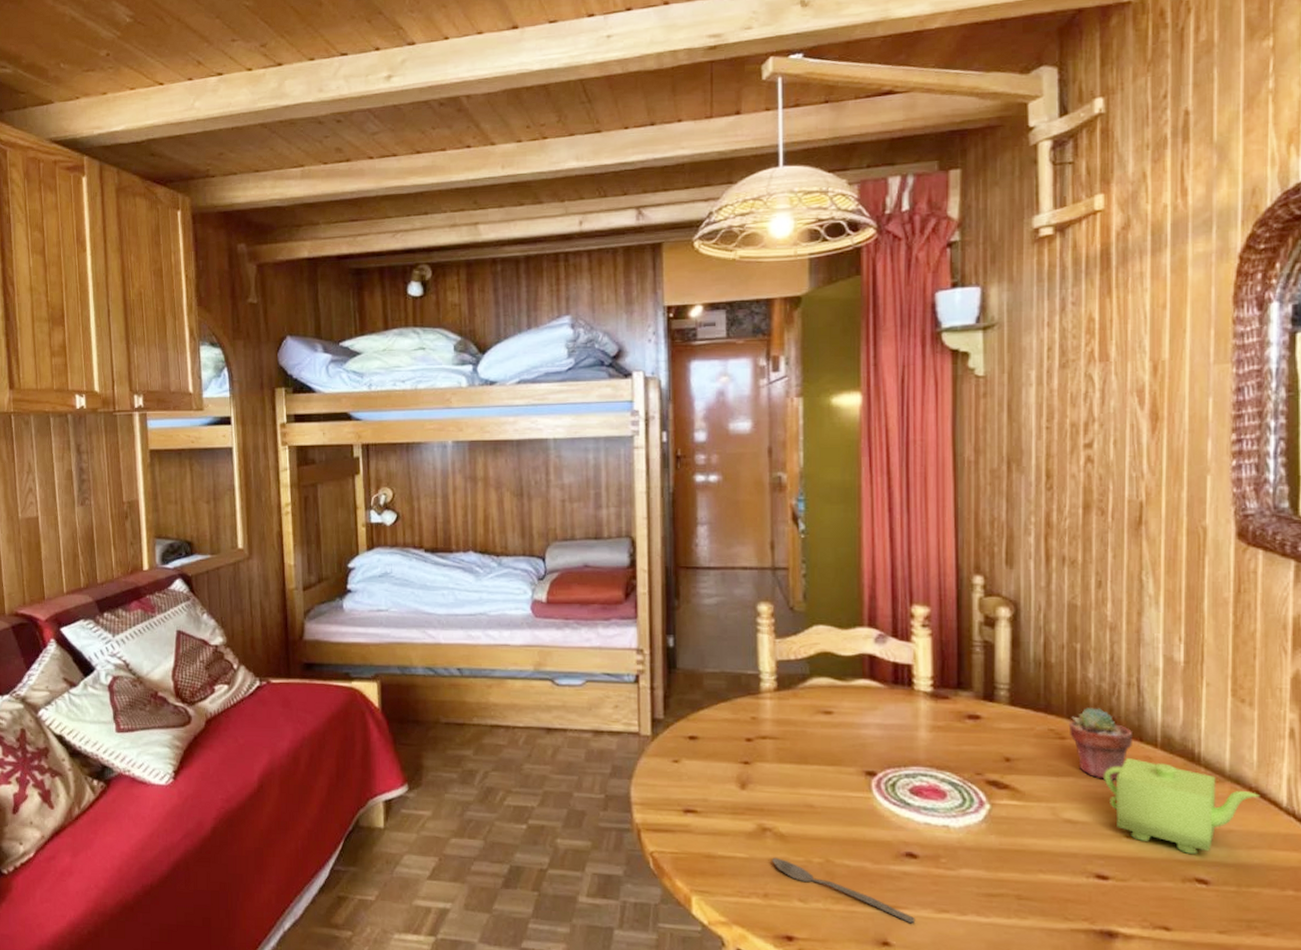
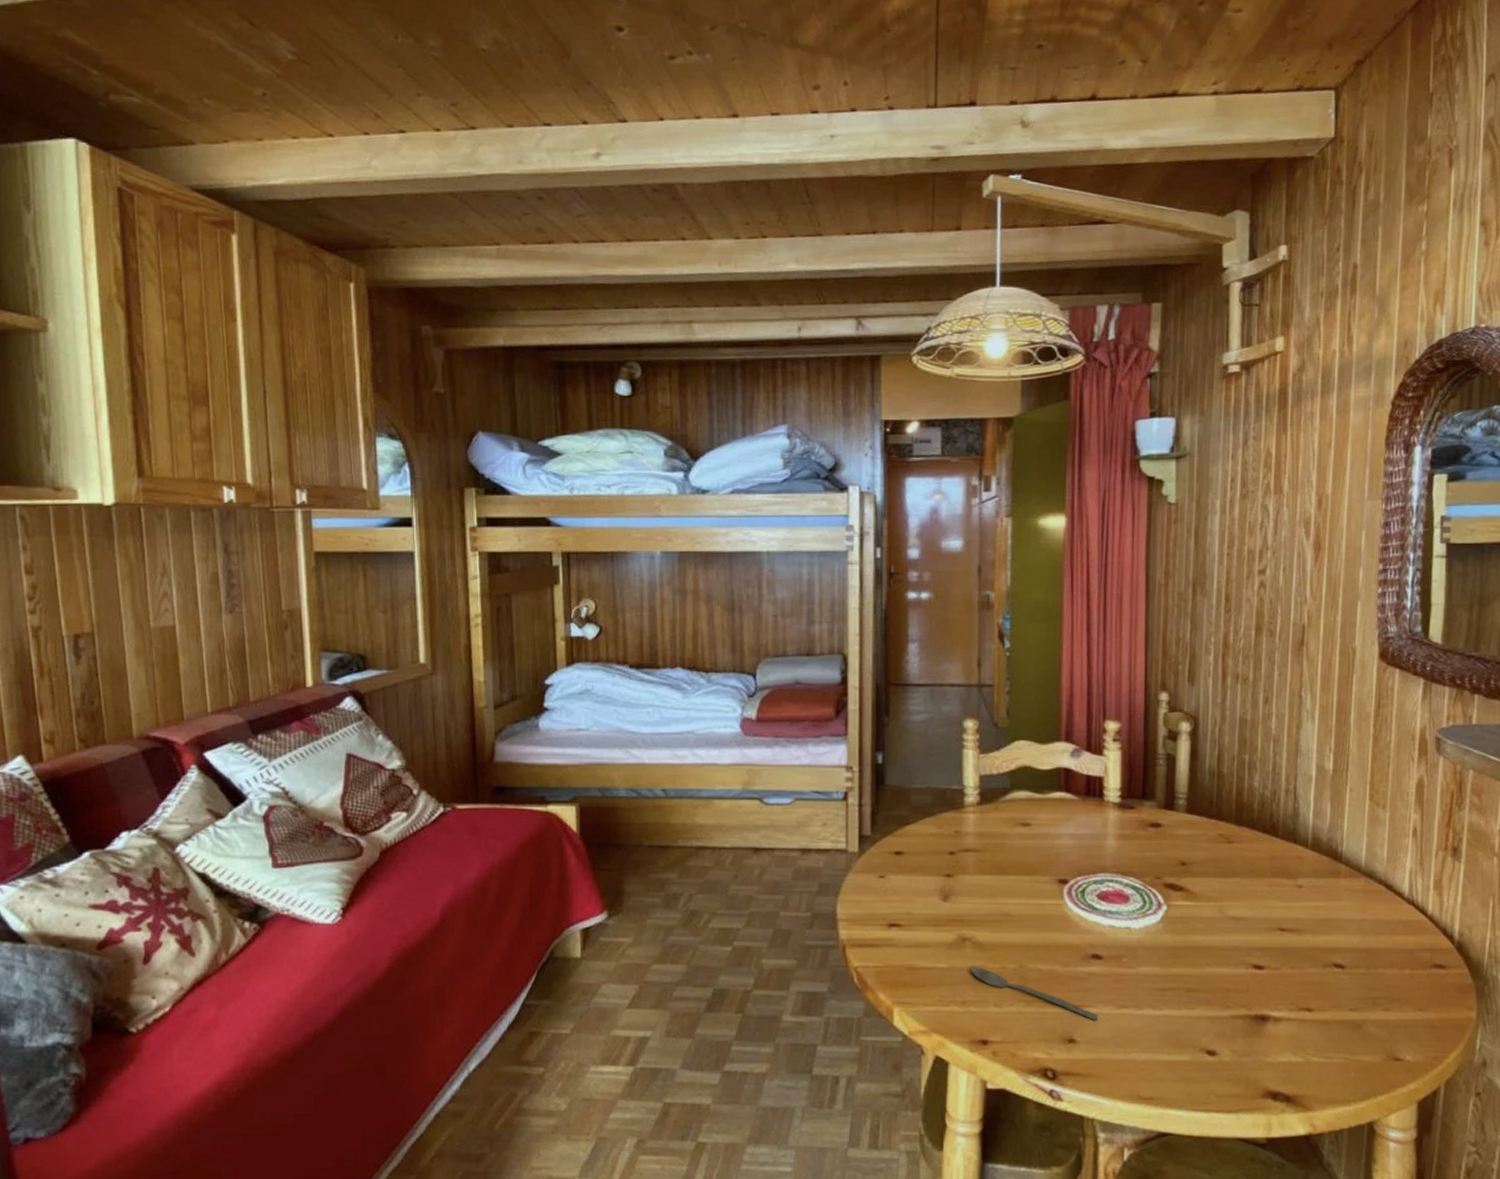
potted succulent: present [1068,707,1132,781] -> none [1236,813,1288,880]
teapot: present [1104,758,1260,854] -> none [1263,859,1388,942]

